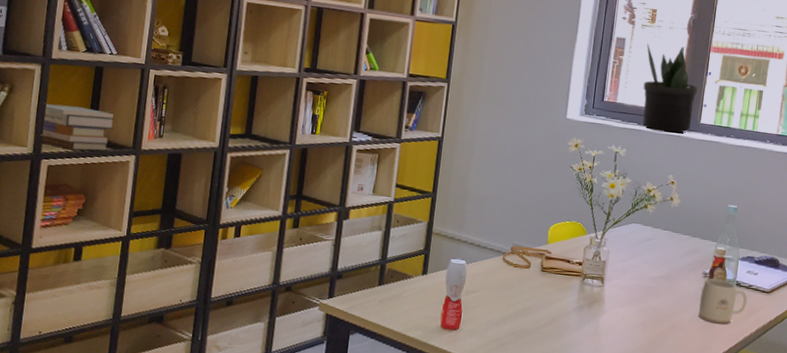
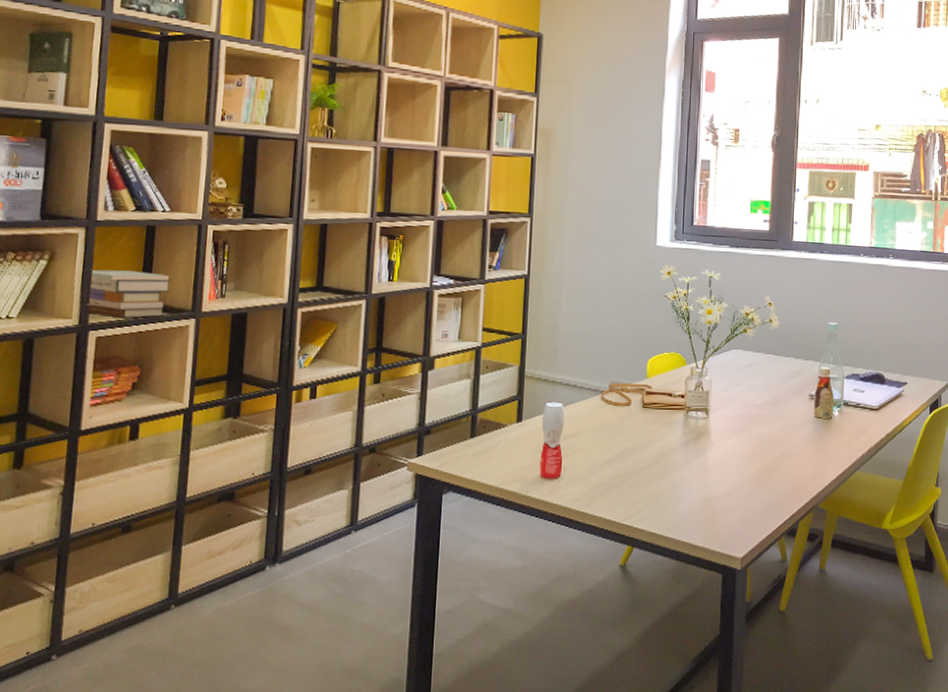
planter: present [642,43,698,134] -> none [732,163,787,254]
mug: present [698,278,748,324] -> none [809,400,857,447]

